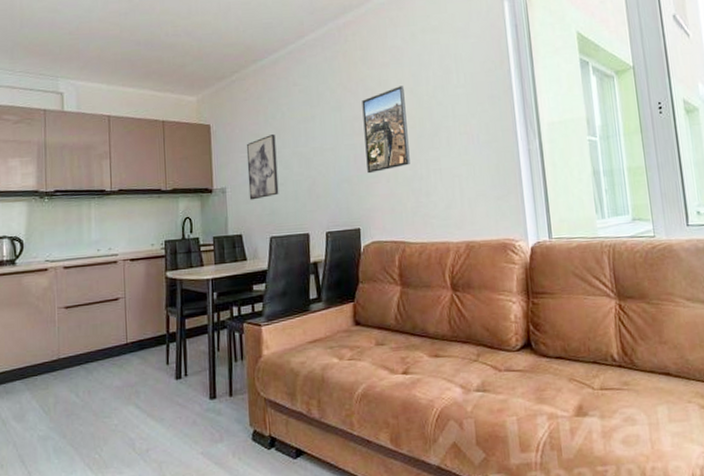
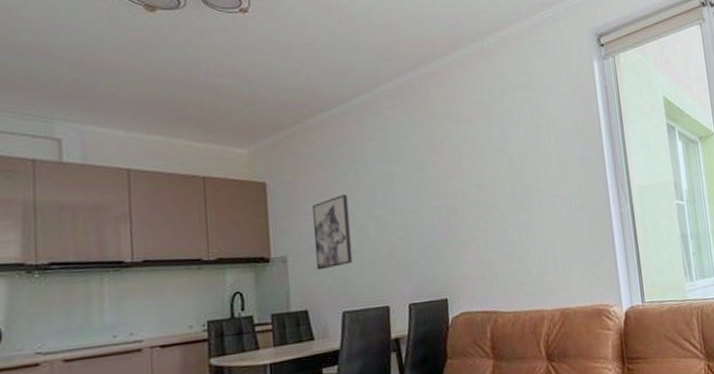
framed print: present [362,85,410,174] -> none [447,144,501,239]

